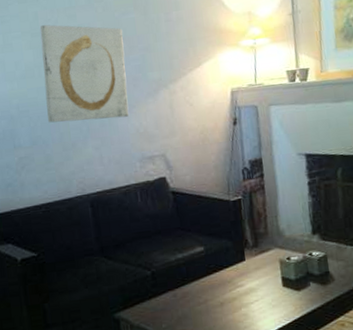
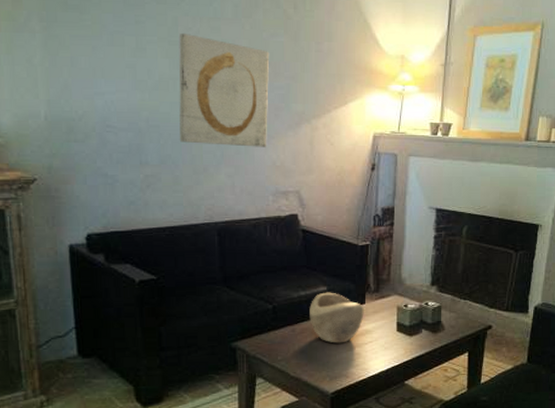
decorative bowl: none [188,252,246,306] -> present [309,292,364,344]

